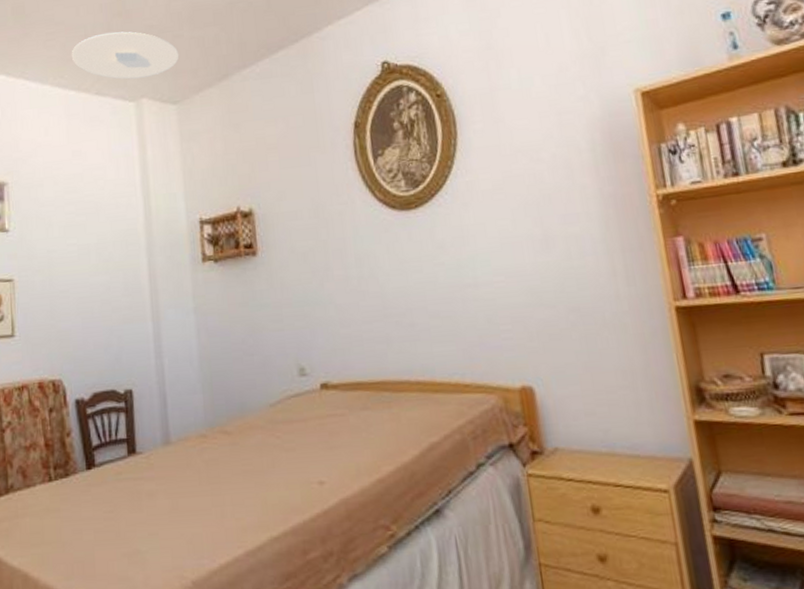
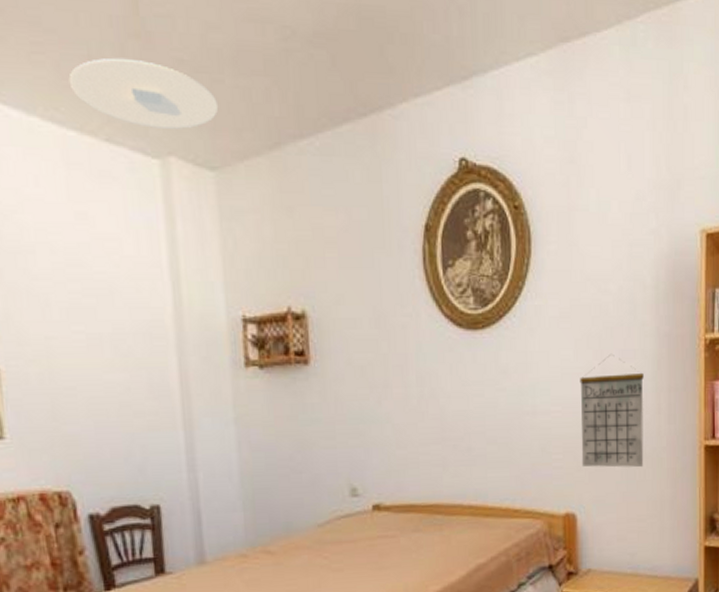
calendar: none [521,220,605,337] -> present [580,355,644,468]

